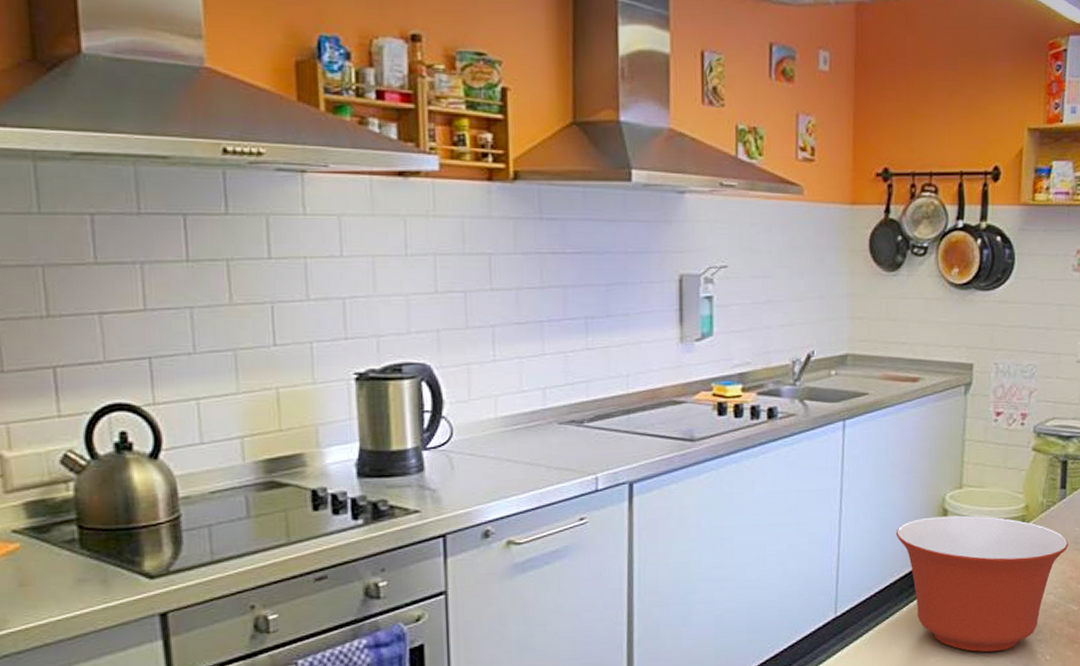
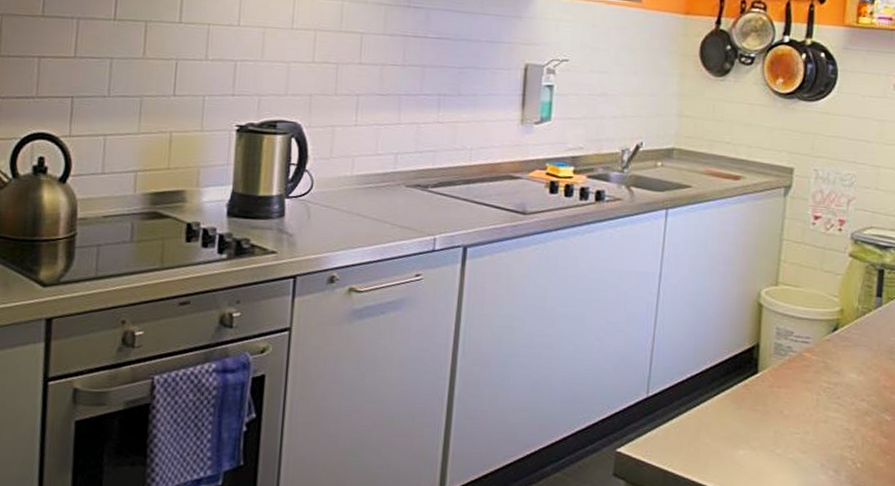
mixing bowl: present [895,515,1069,653] -> none [710,310,884,453]

